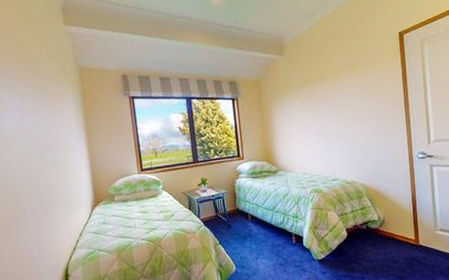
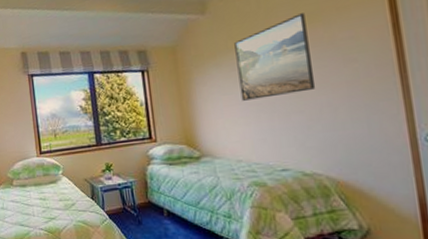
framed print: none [303,62,356,127] -> present [234,13,316,101]

